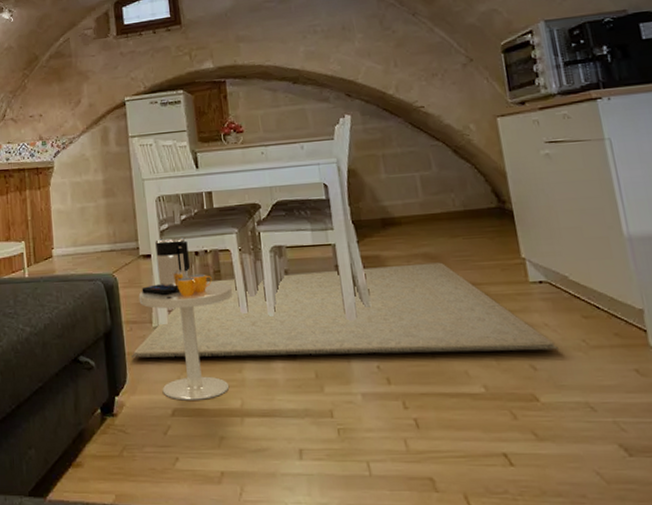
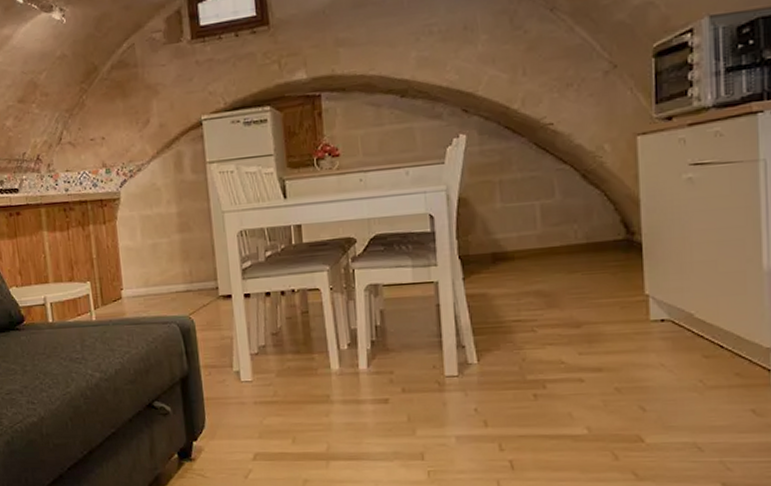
rug: present [131,262,558,358] -> none [209,300,672,403]
side table: present [138,238,234,401] -> none [218,276,322,445]

